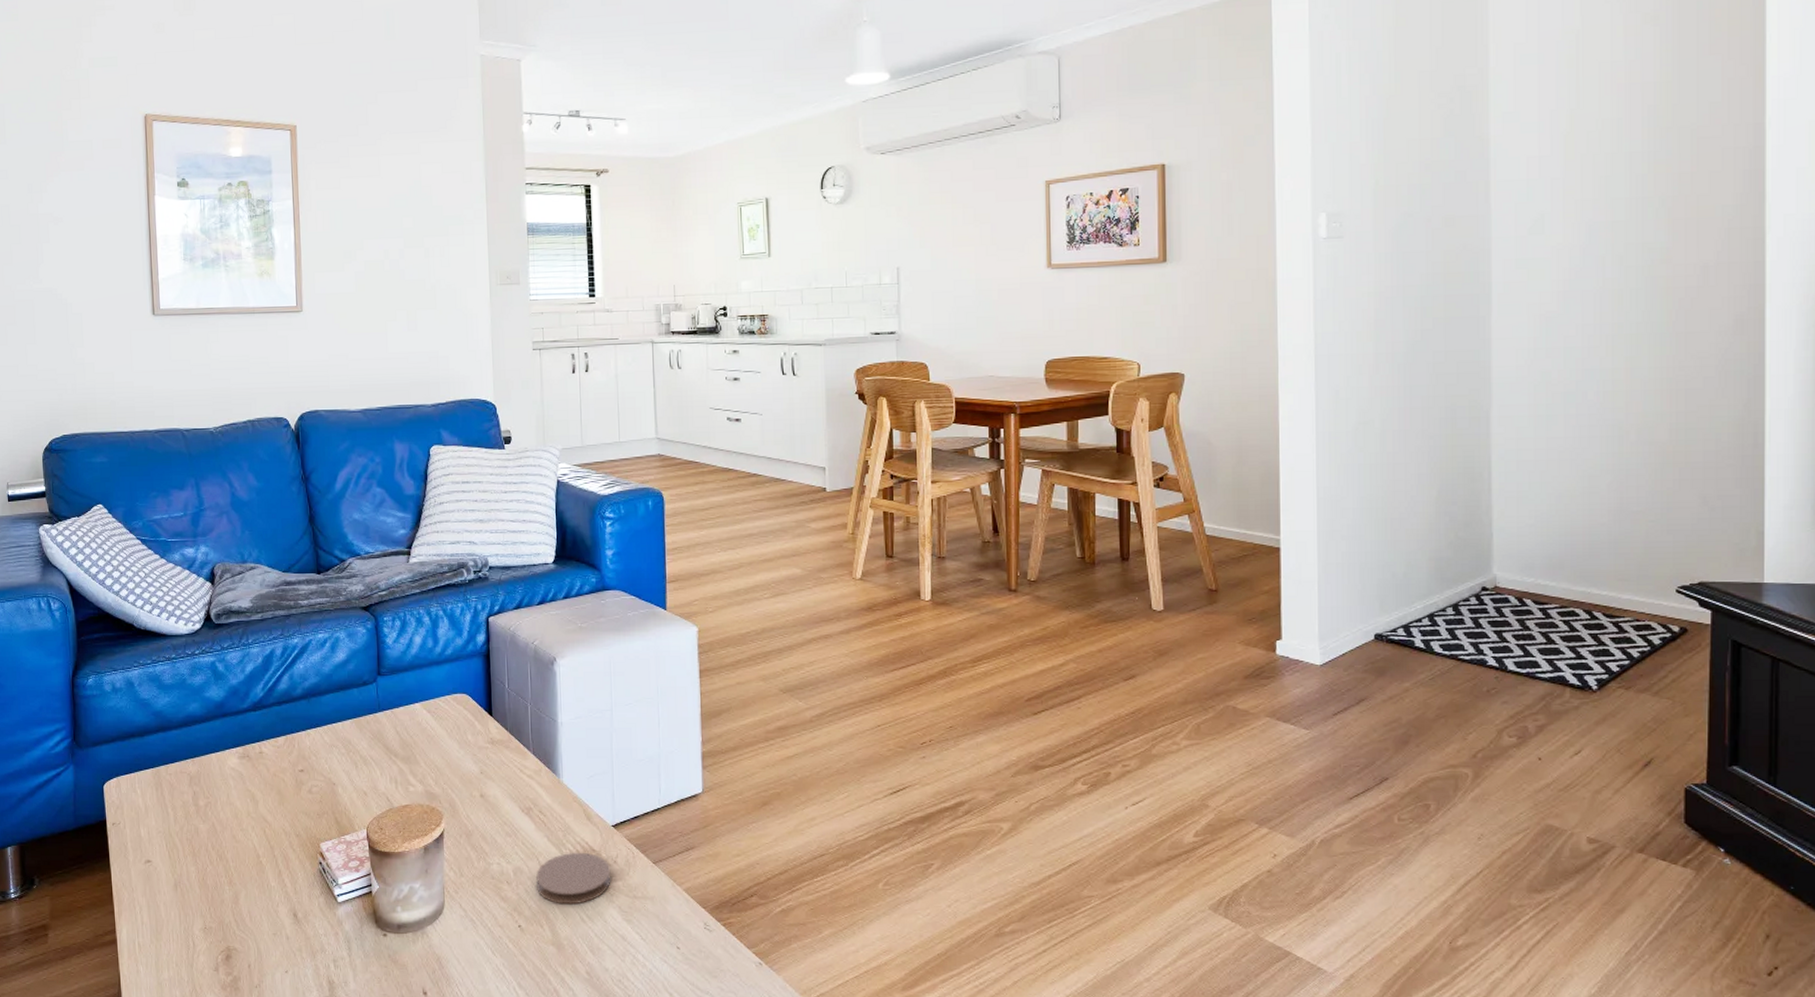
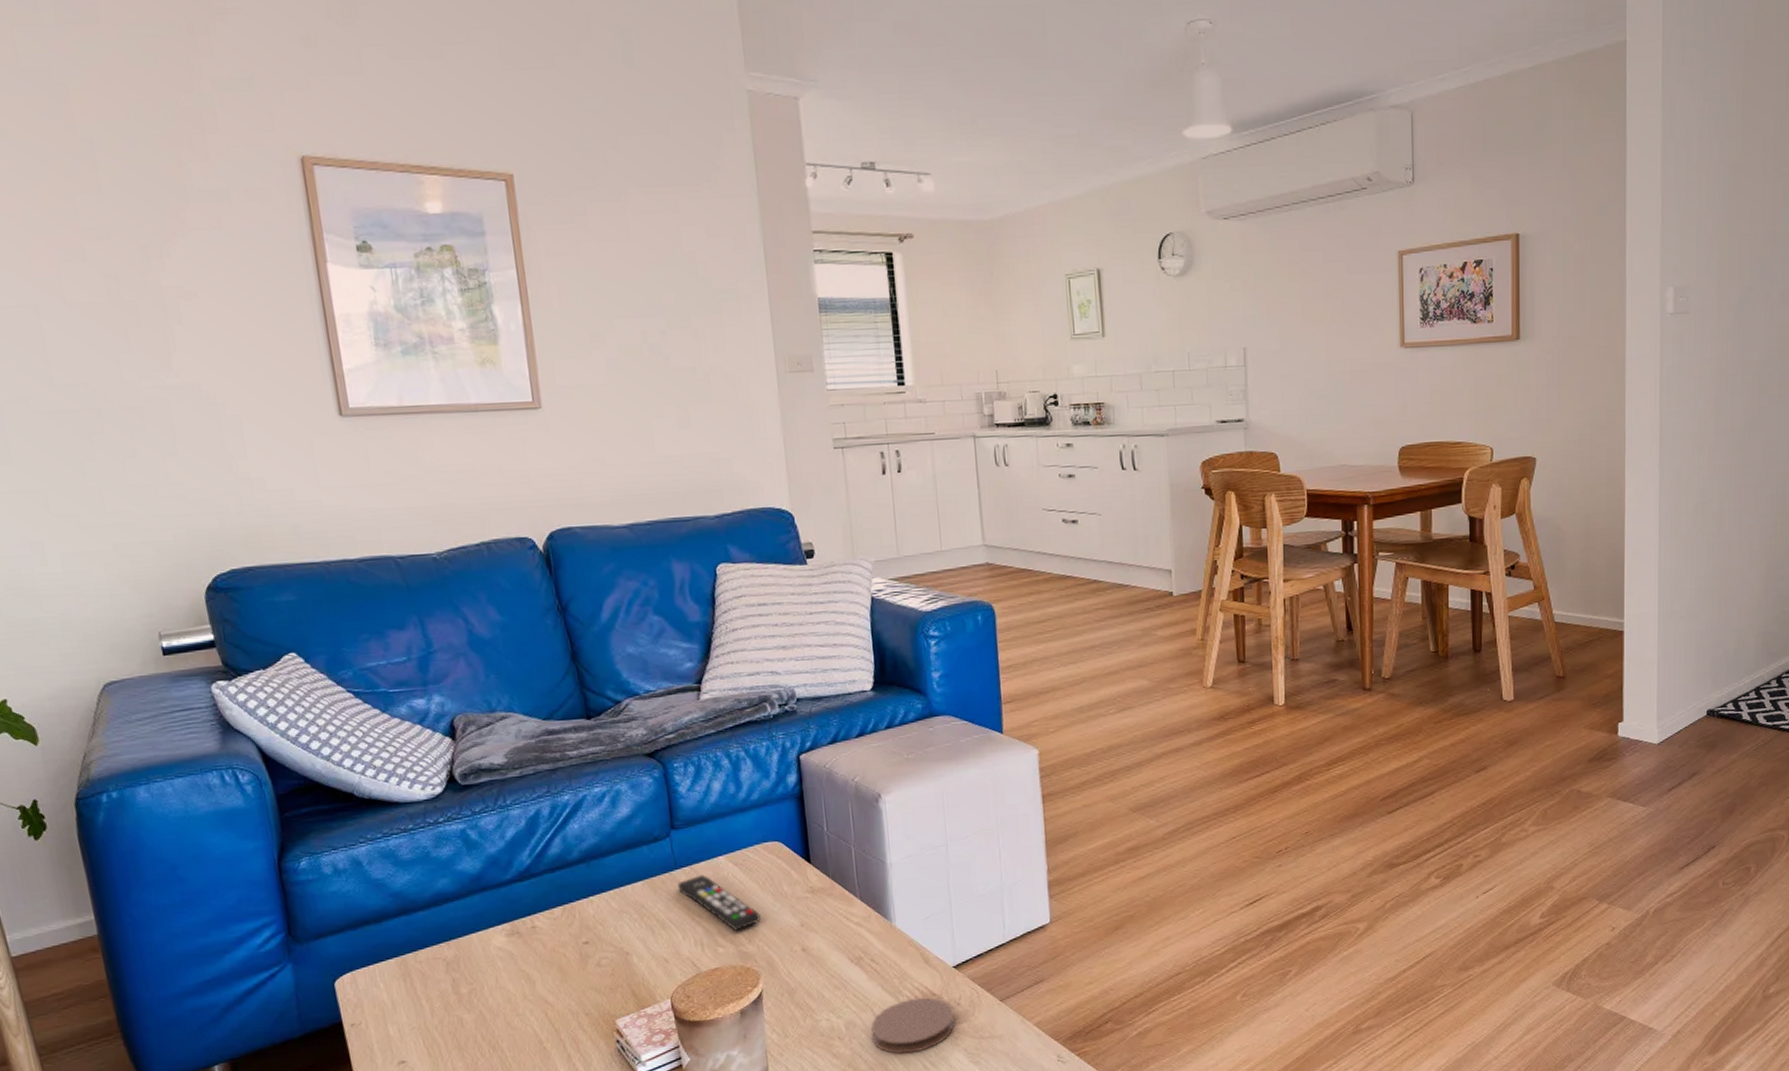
remote control: none [379,718,447,772] -> present [677,874,761,931]

